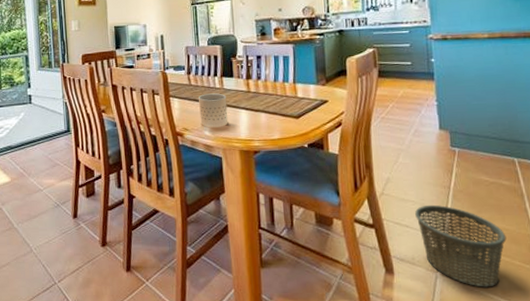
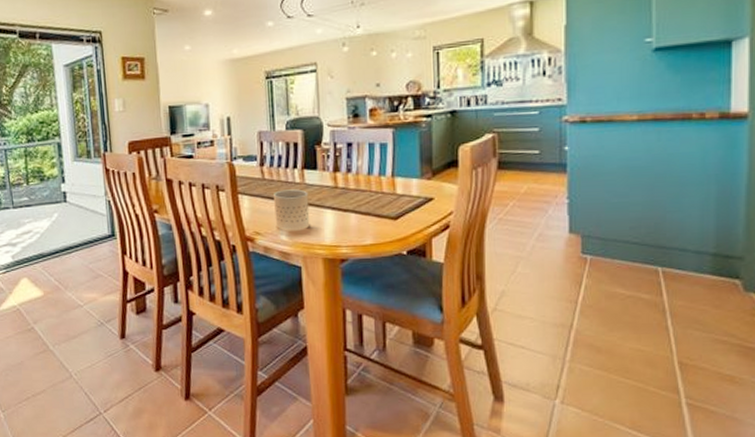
basket: present [415,204,507,287] -> none [533,322,641,417]

